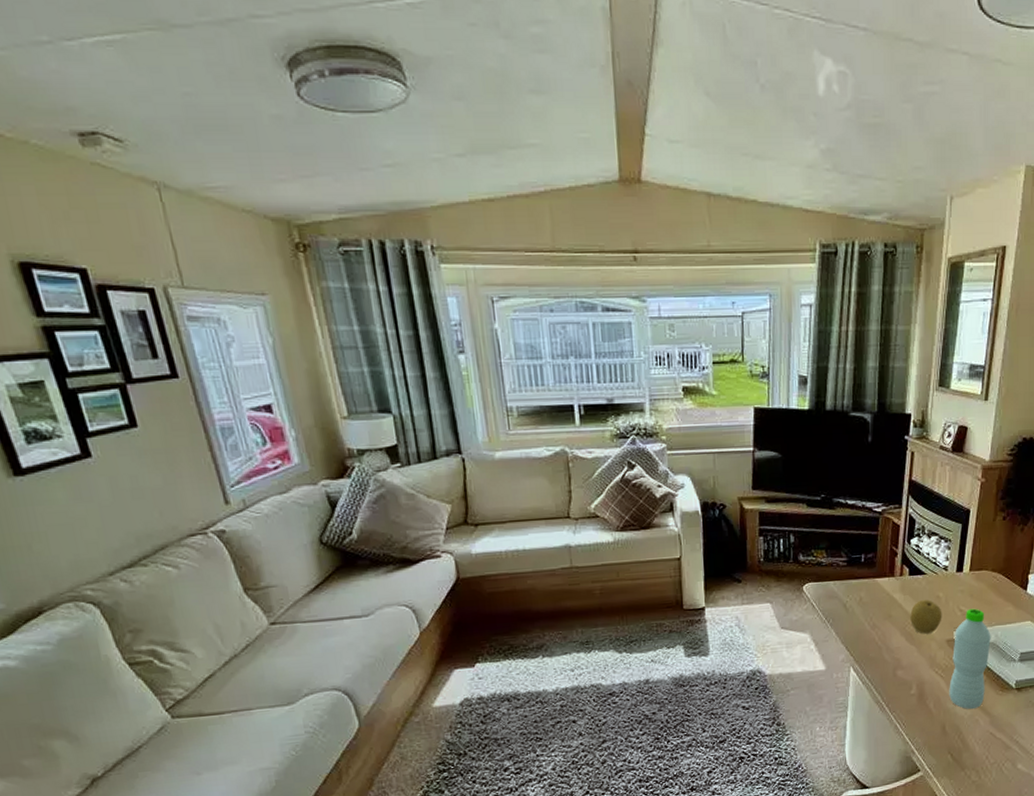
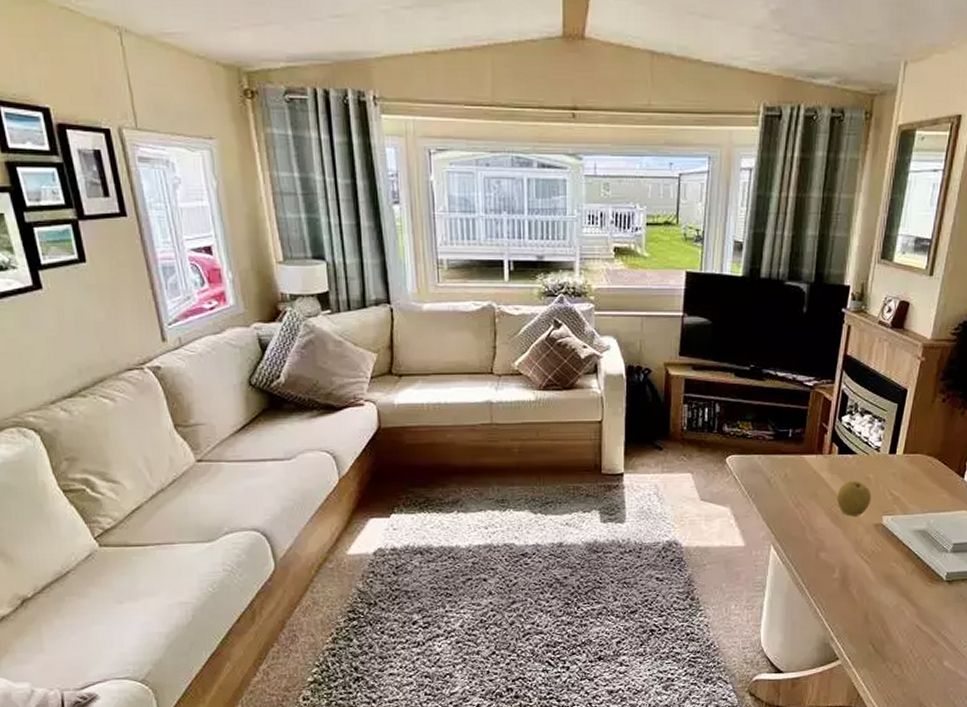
water bottle: present [949,608,991,709] -> none [874,493,923,598]

